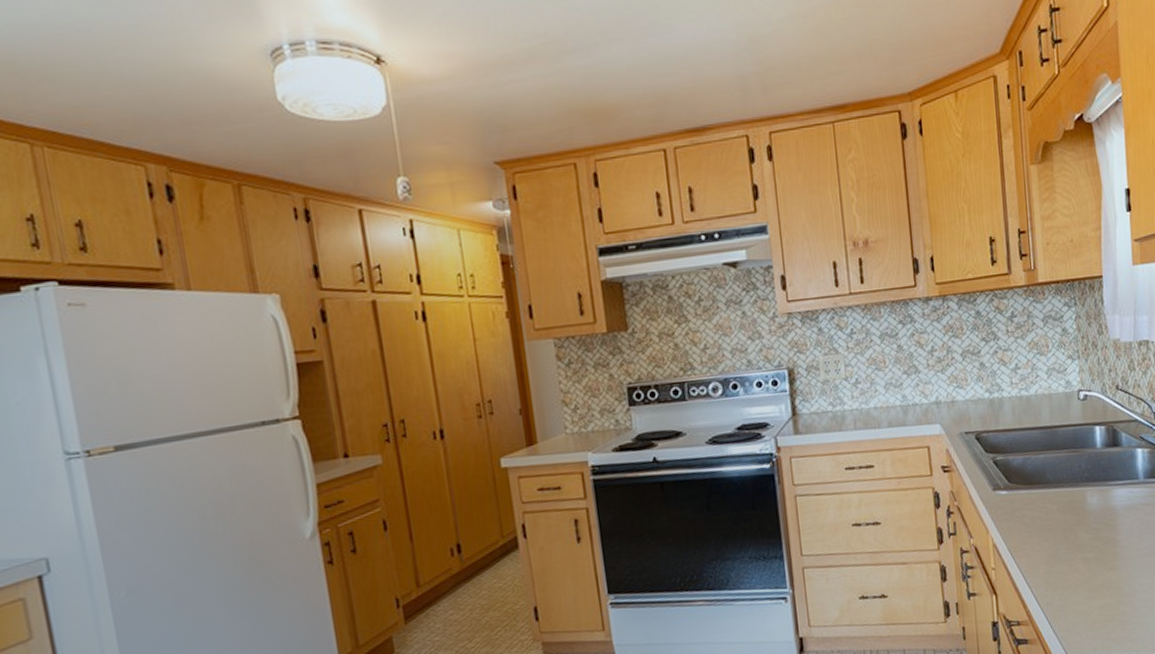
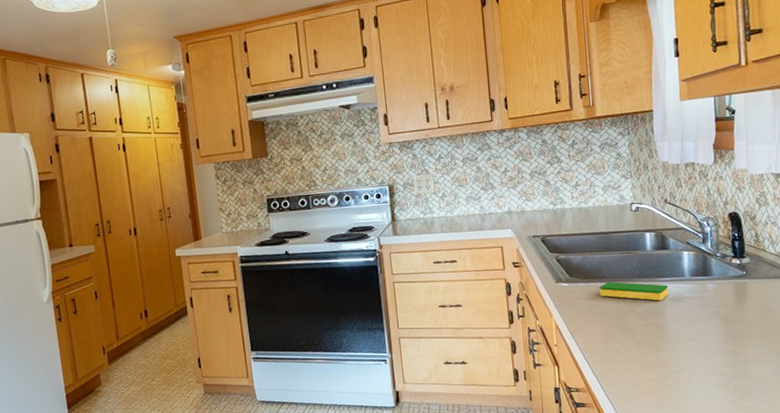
dish sponge: none [1043,487,1122,510] -> present [600,281,669,301]

